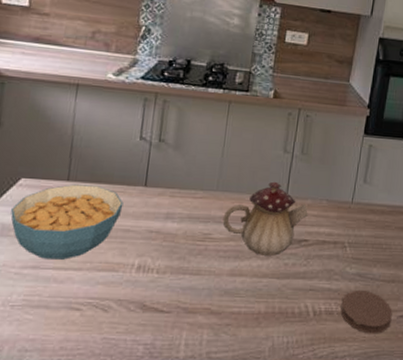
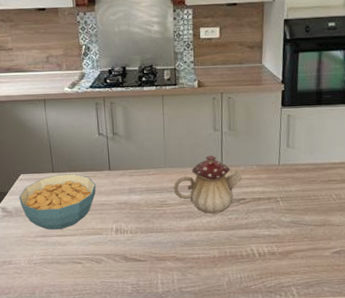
coaster: present [340,291,392,334] -> none [281,234,327,268]

